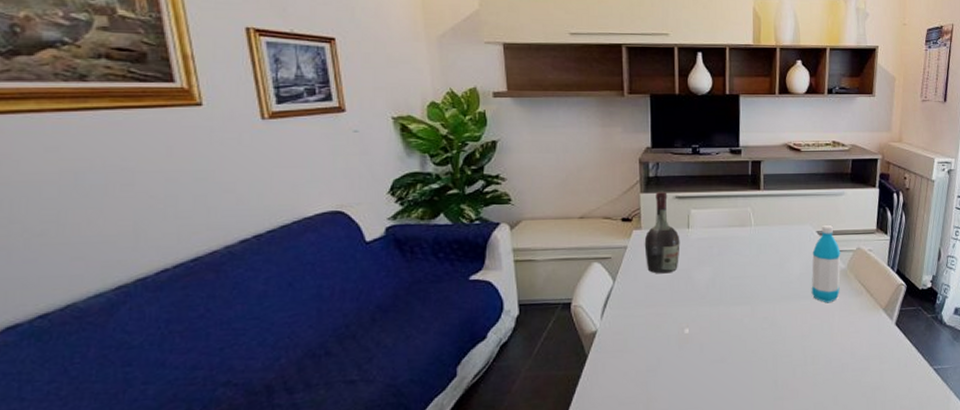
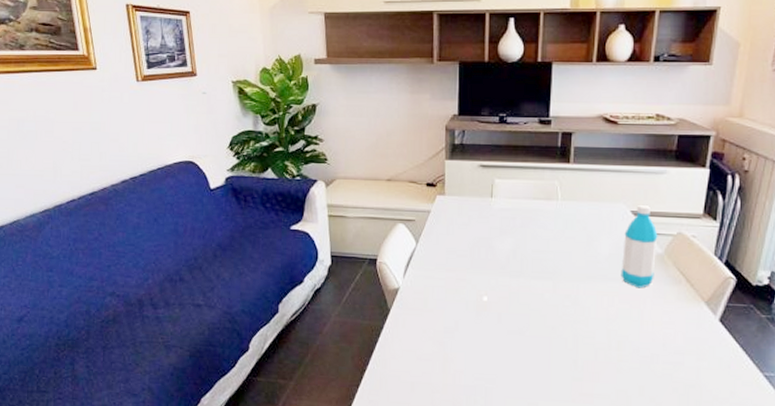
cognac bottle: present [644,191,680,274] -> none [447,158,483,241]

